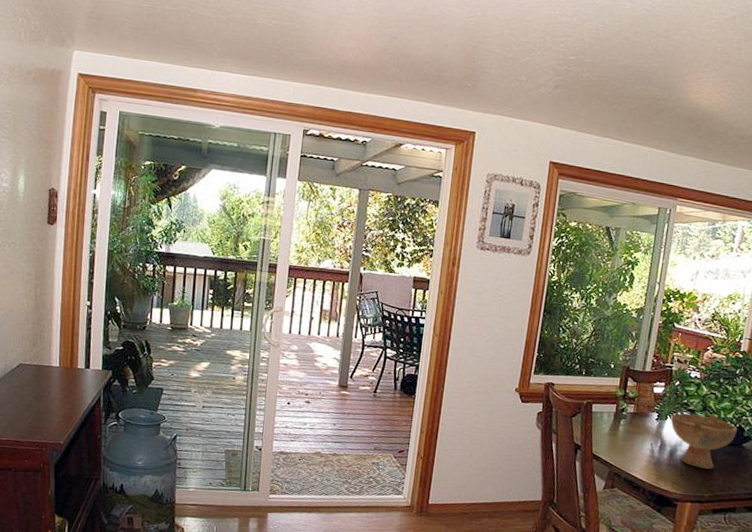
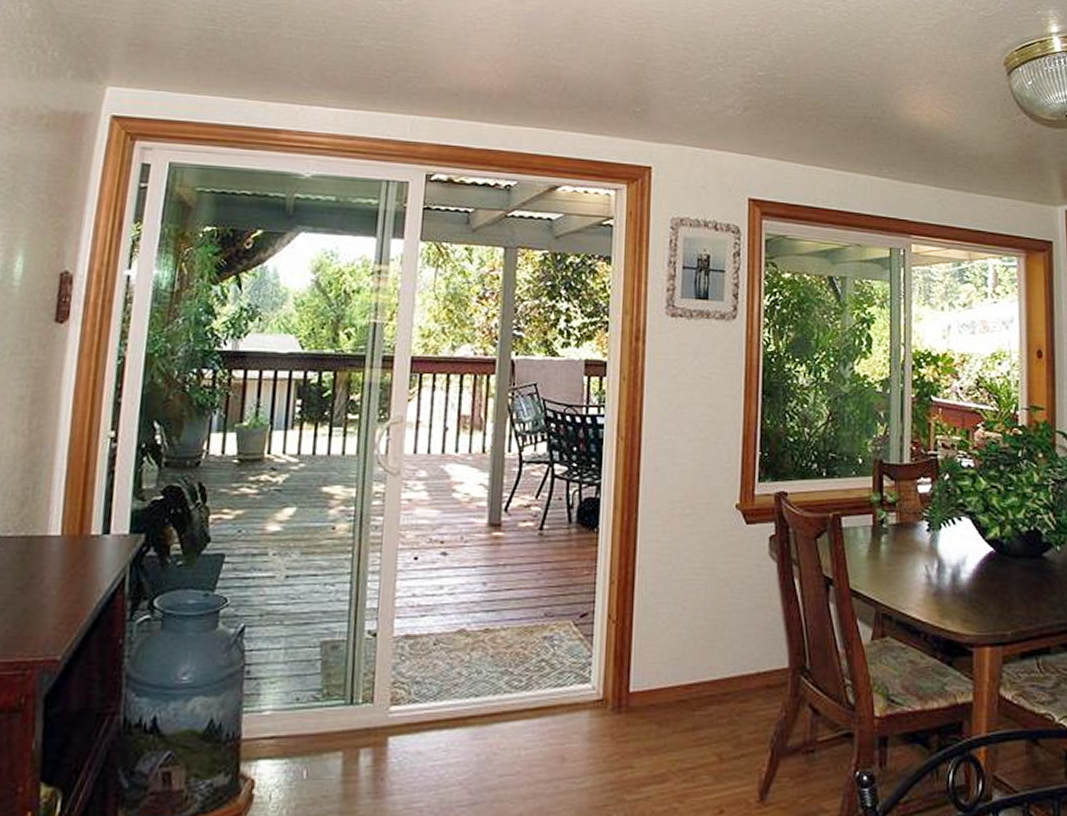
ceramic bowl: present [670,412,737,470] -> none [945,516,1033,596]

